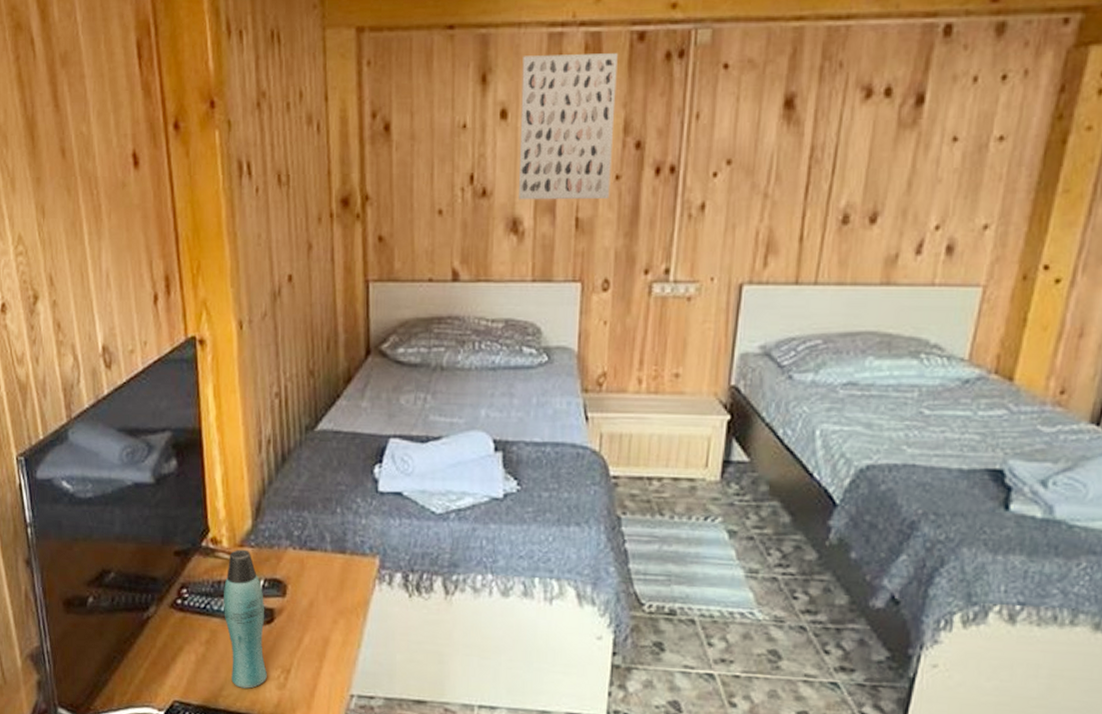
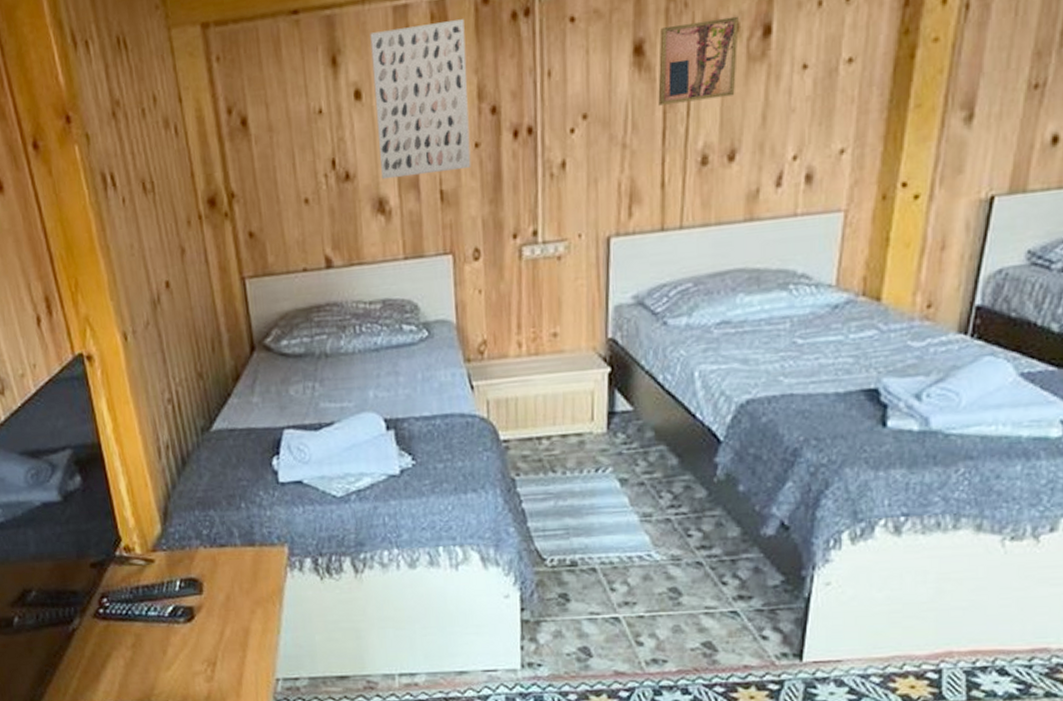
bottle: present [224,549,267,689] -> none [142,553,195,685]
wall art: none [804,82,893,160] -> present [658,16,739,106]

